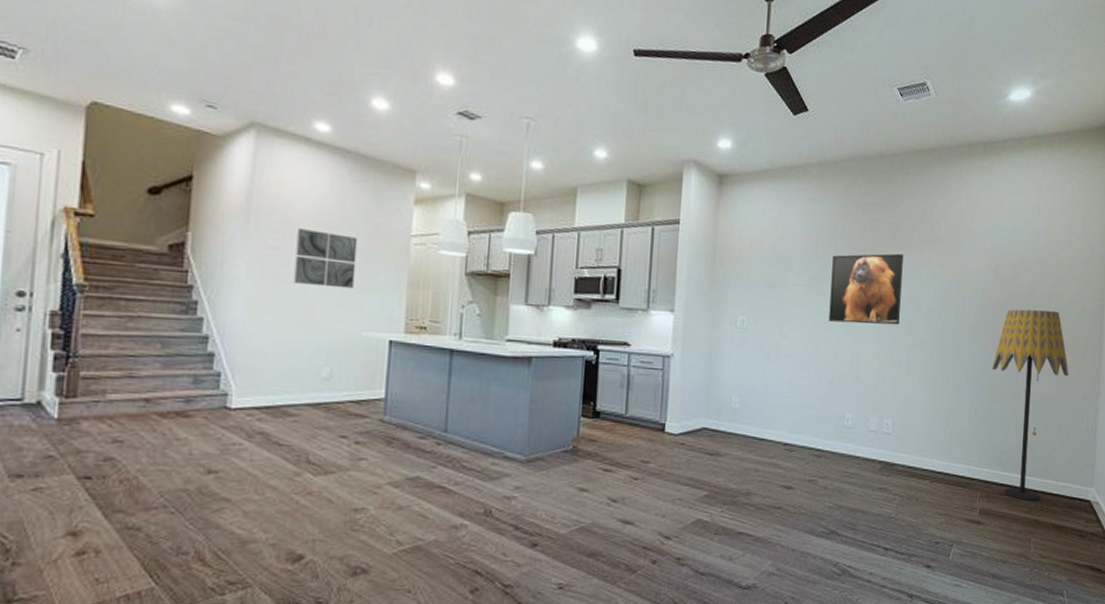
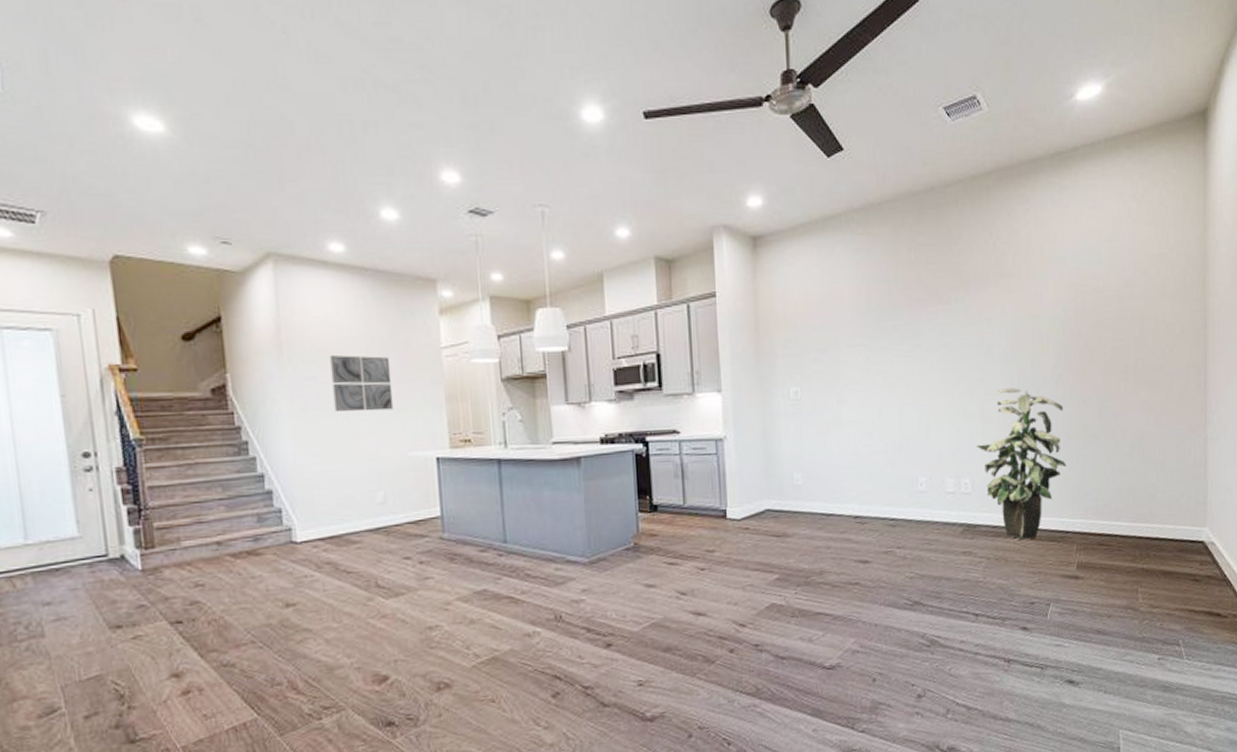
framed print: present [829,253,904,325] -> none [888,296,969,381]
indoor plant: none [899,341,979,482] -> present [976,388,1067,539]
floor lamp: present [992,309,1069,501] -> none [1080,336,1170,549]

